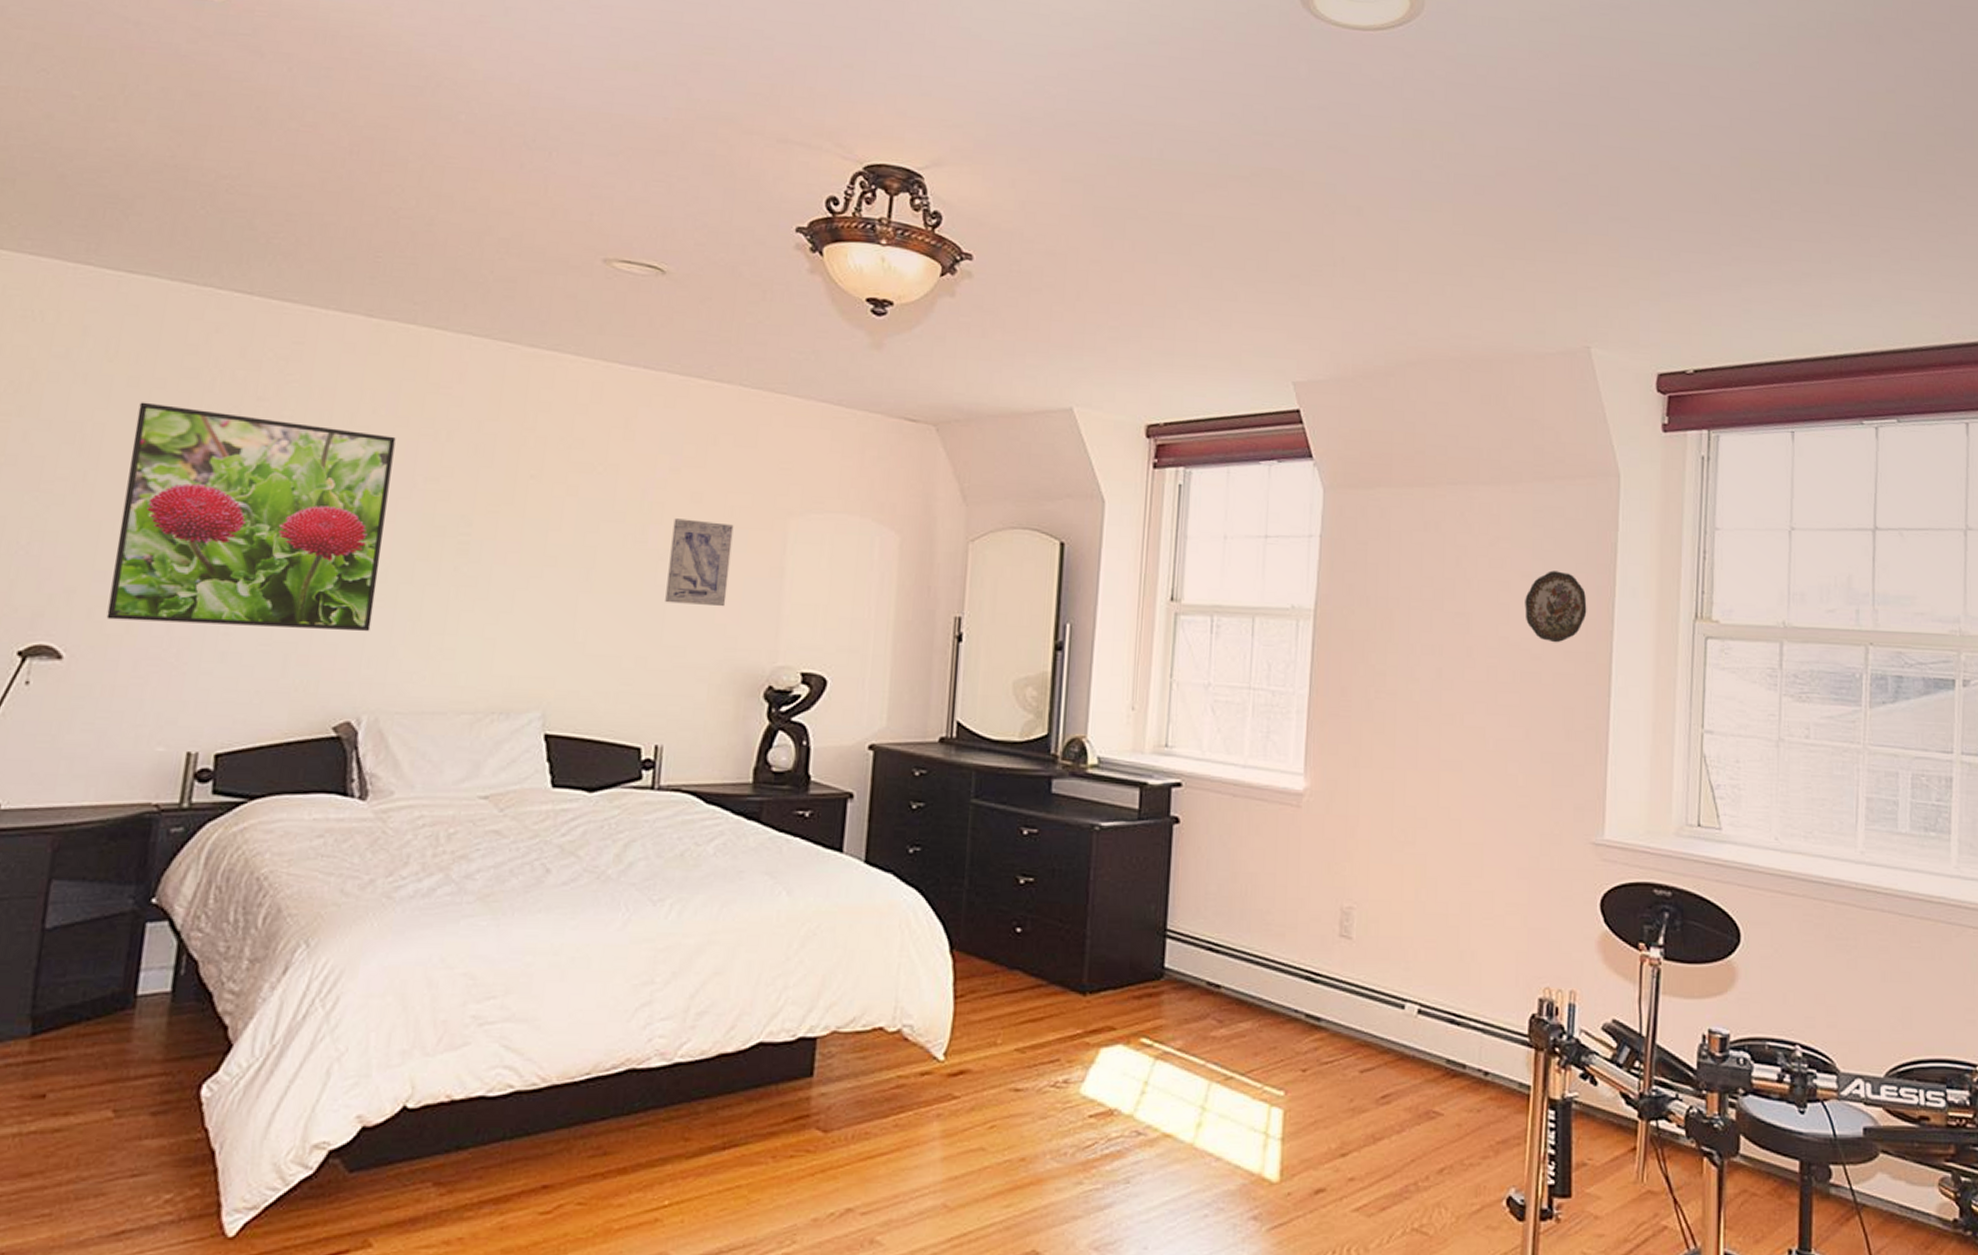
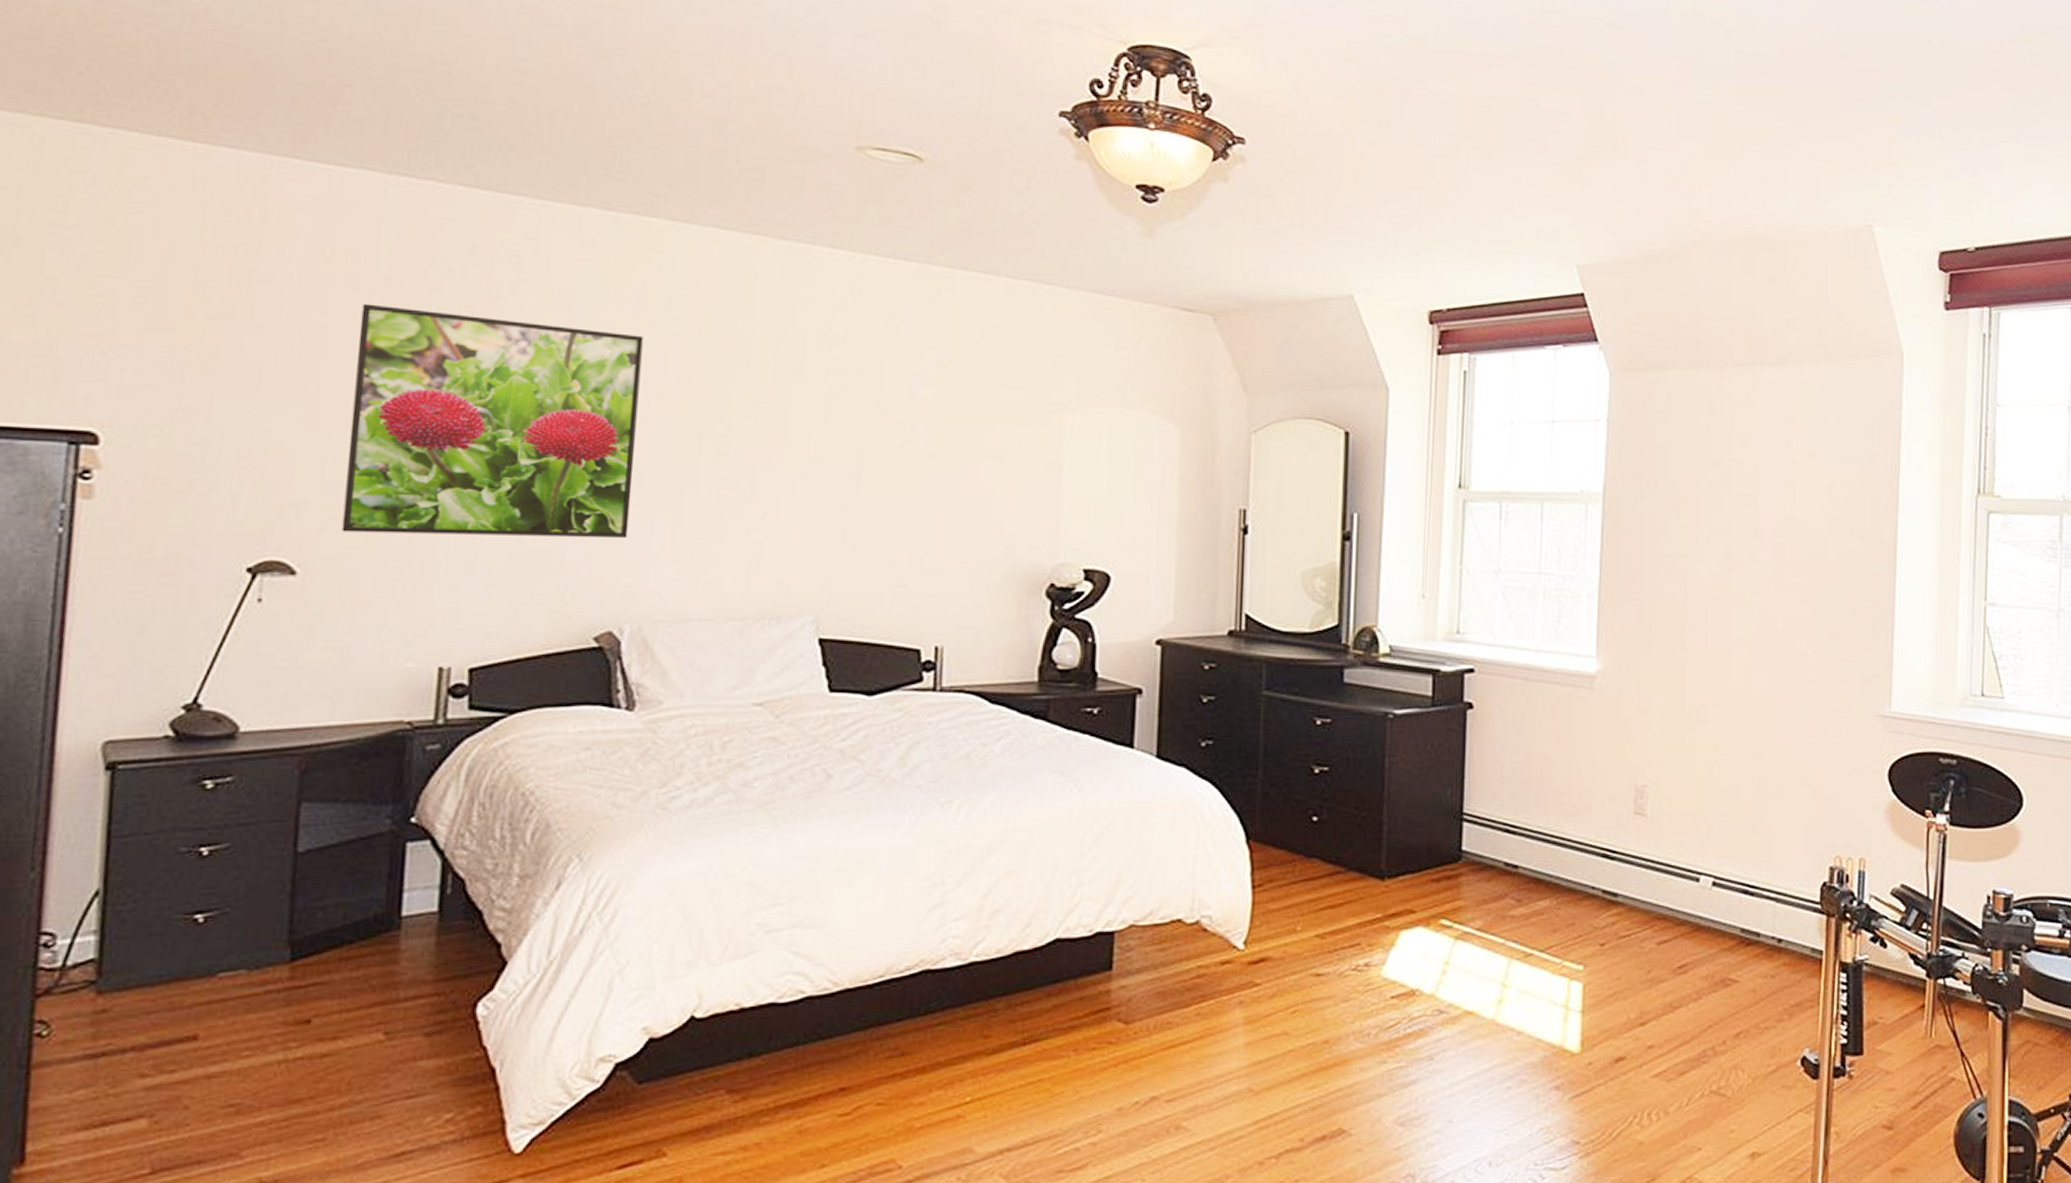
wall art: present [665,518,734,607] -> none [938,415,1007,505]
decorative plate: present [1525,570,1587,643] -> none [1811,450,1872,521]

